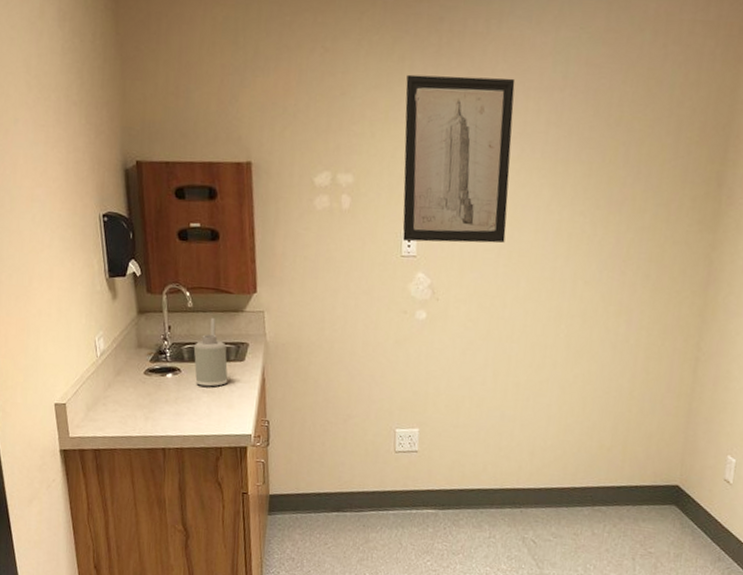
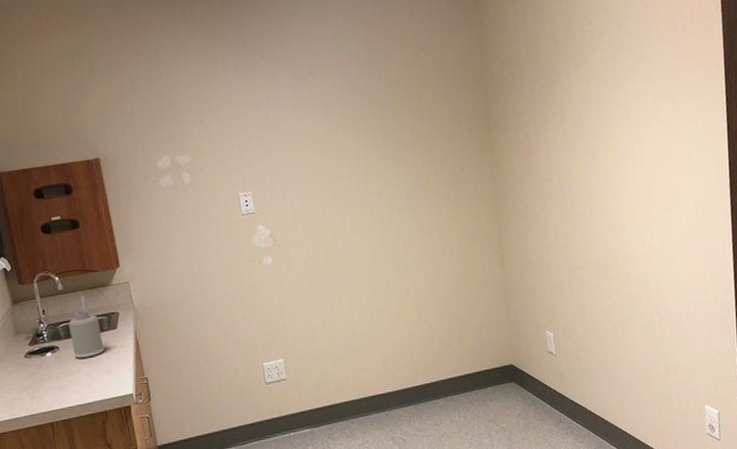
wall art: present [402,74,516,244] -> none [221,61,327,202]

